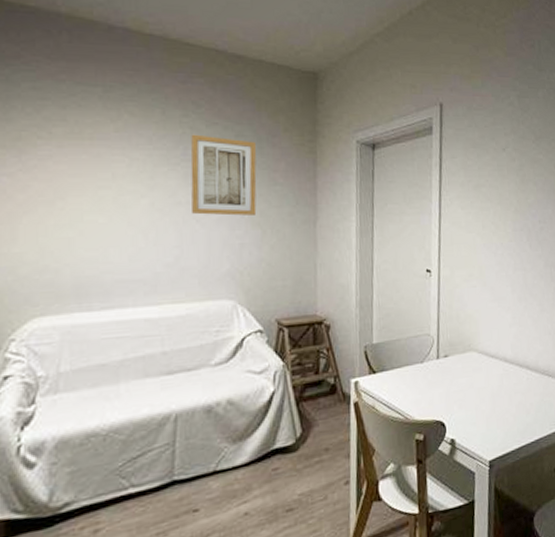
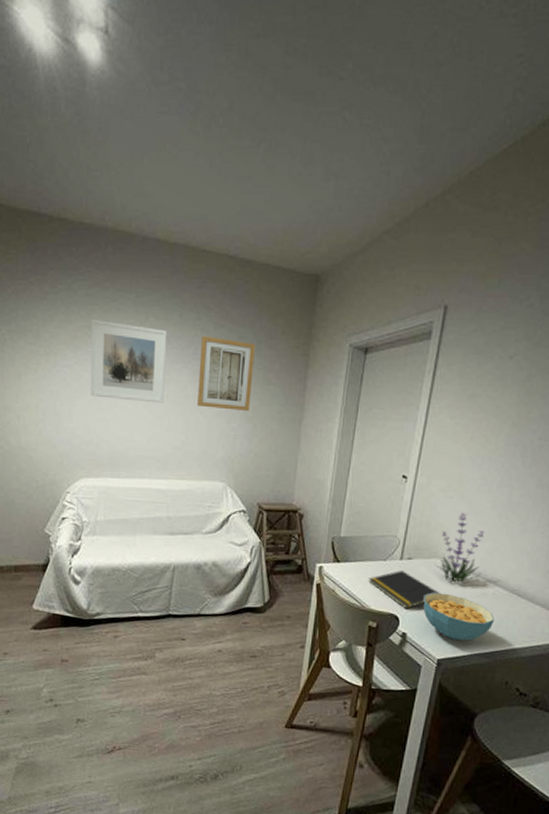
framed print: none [42,116,148,214] -> present [91,318,167,403]
notepad: none [408,369,481,412] -> present [368,569,441,609]
cereal bowl: none [466,386,534,436] -> present [423,592,495,641]
plant: none [470,300,514,375] -> present [434,512,485,583]

